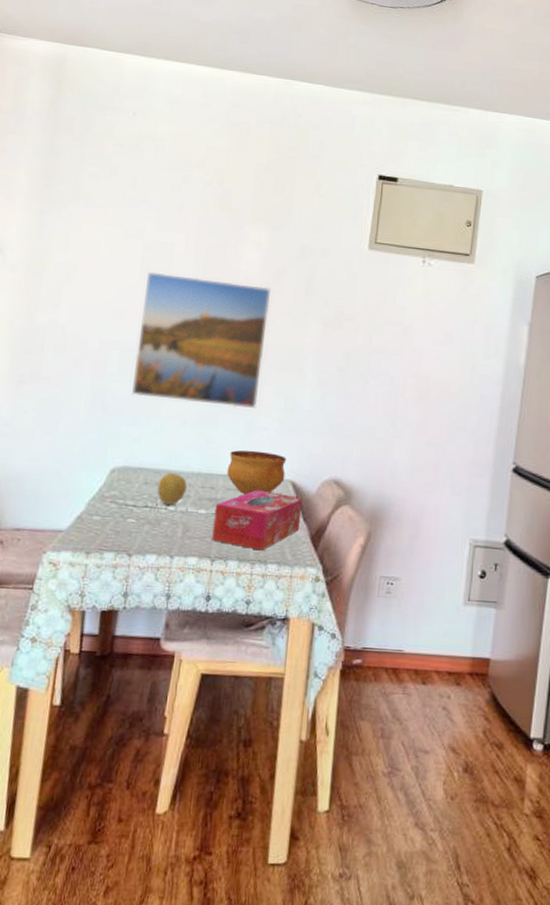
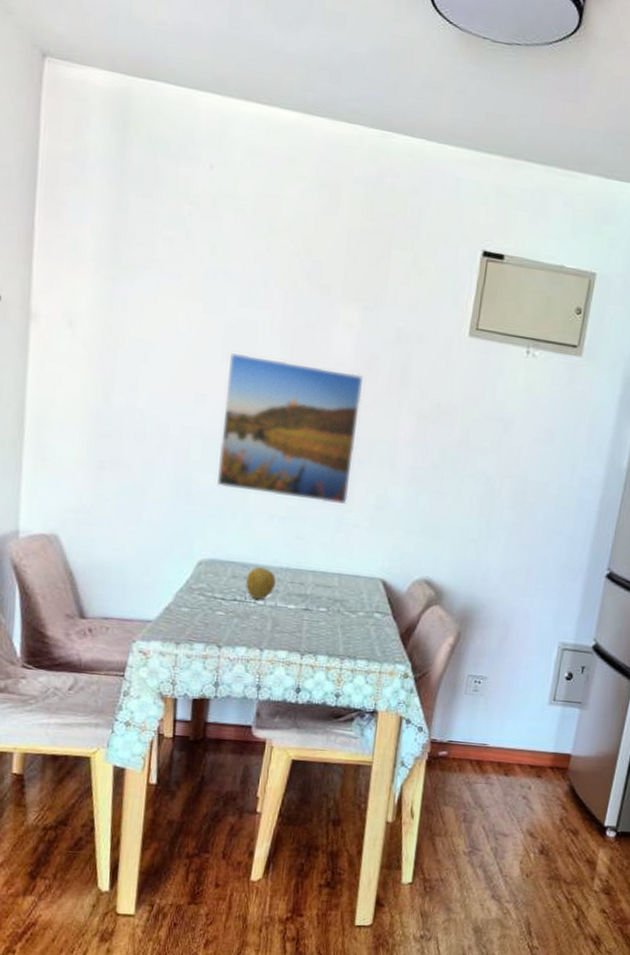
tissue box: present [212,489,303,551] -> none [301,587,393,647]
bowl: present [227,450,287,495] -> none [316,546,377,592]

